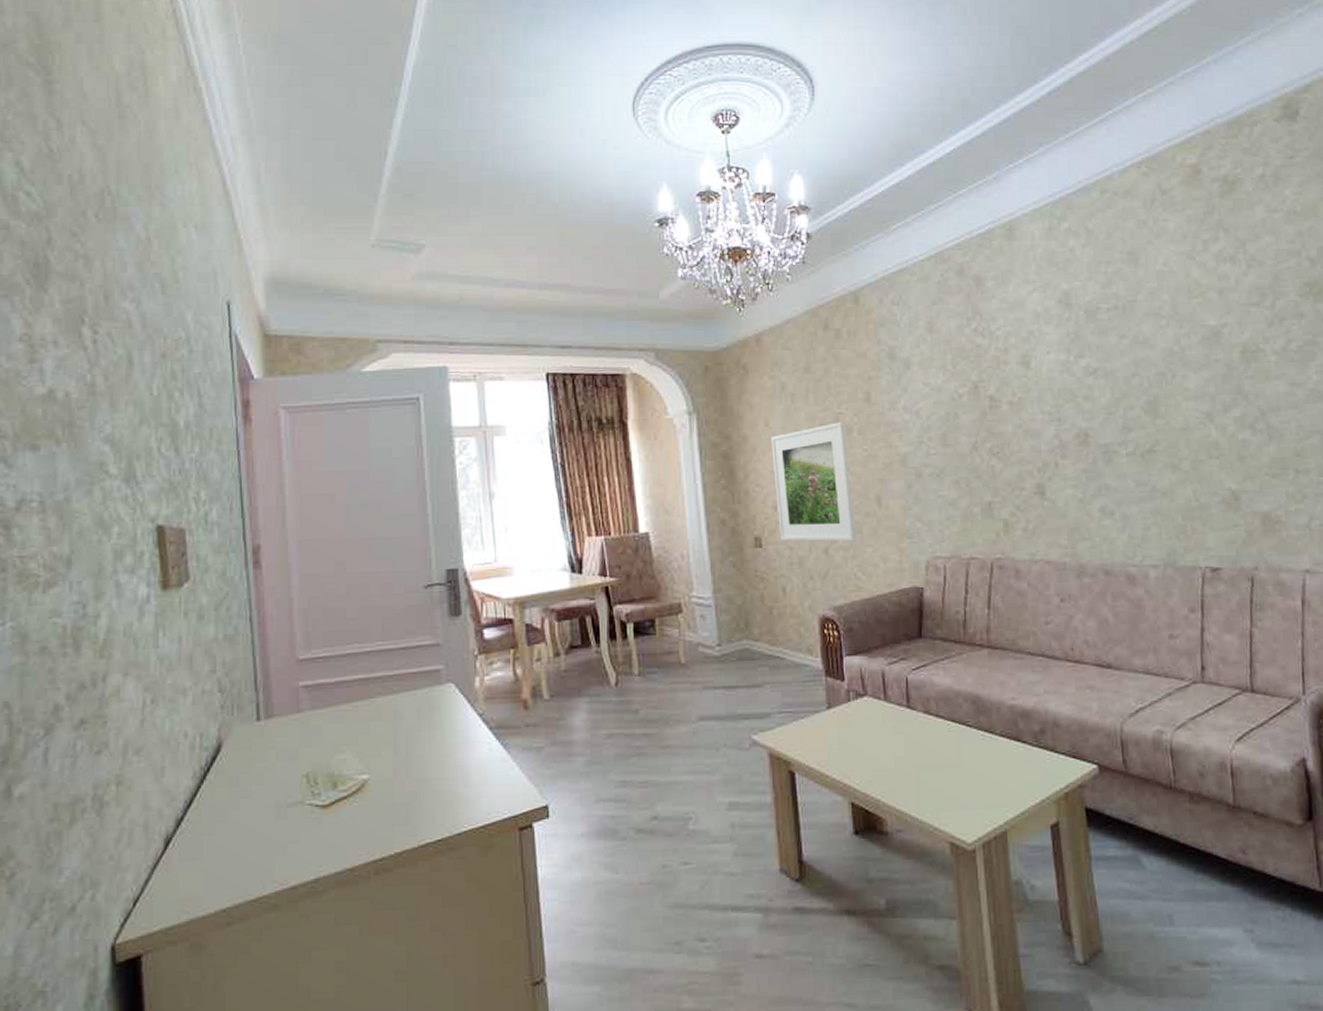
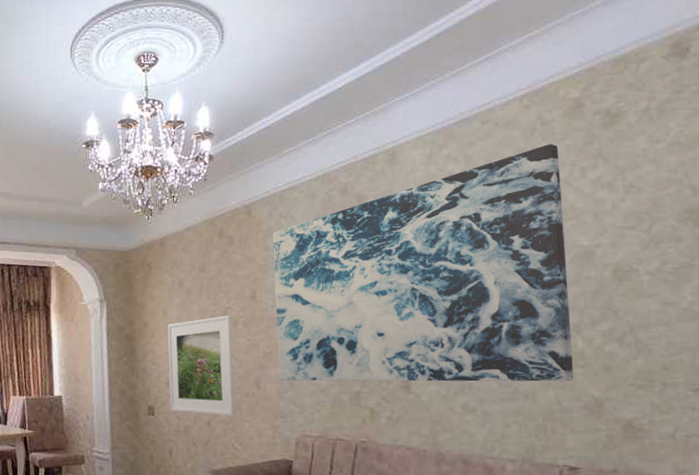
wall art: none [884,214,1210,496] -> present [272,143,574,382]

